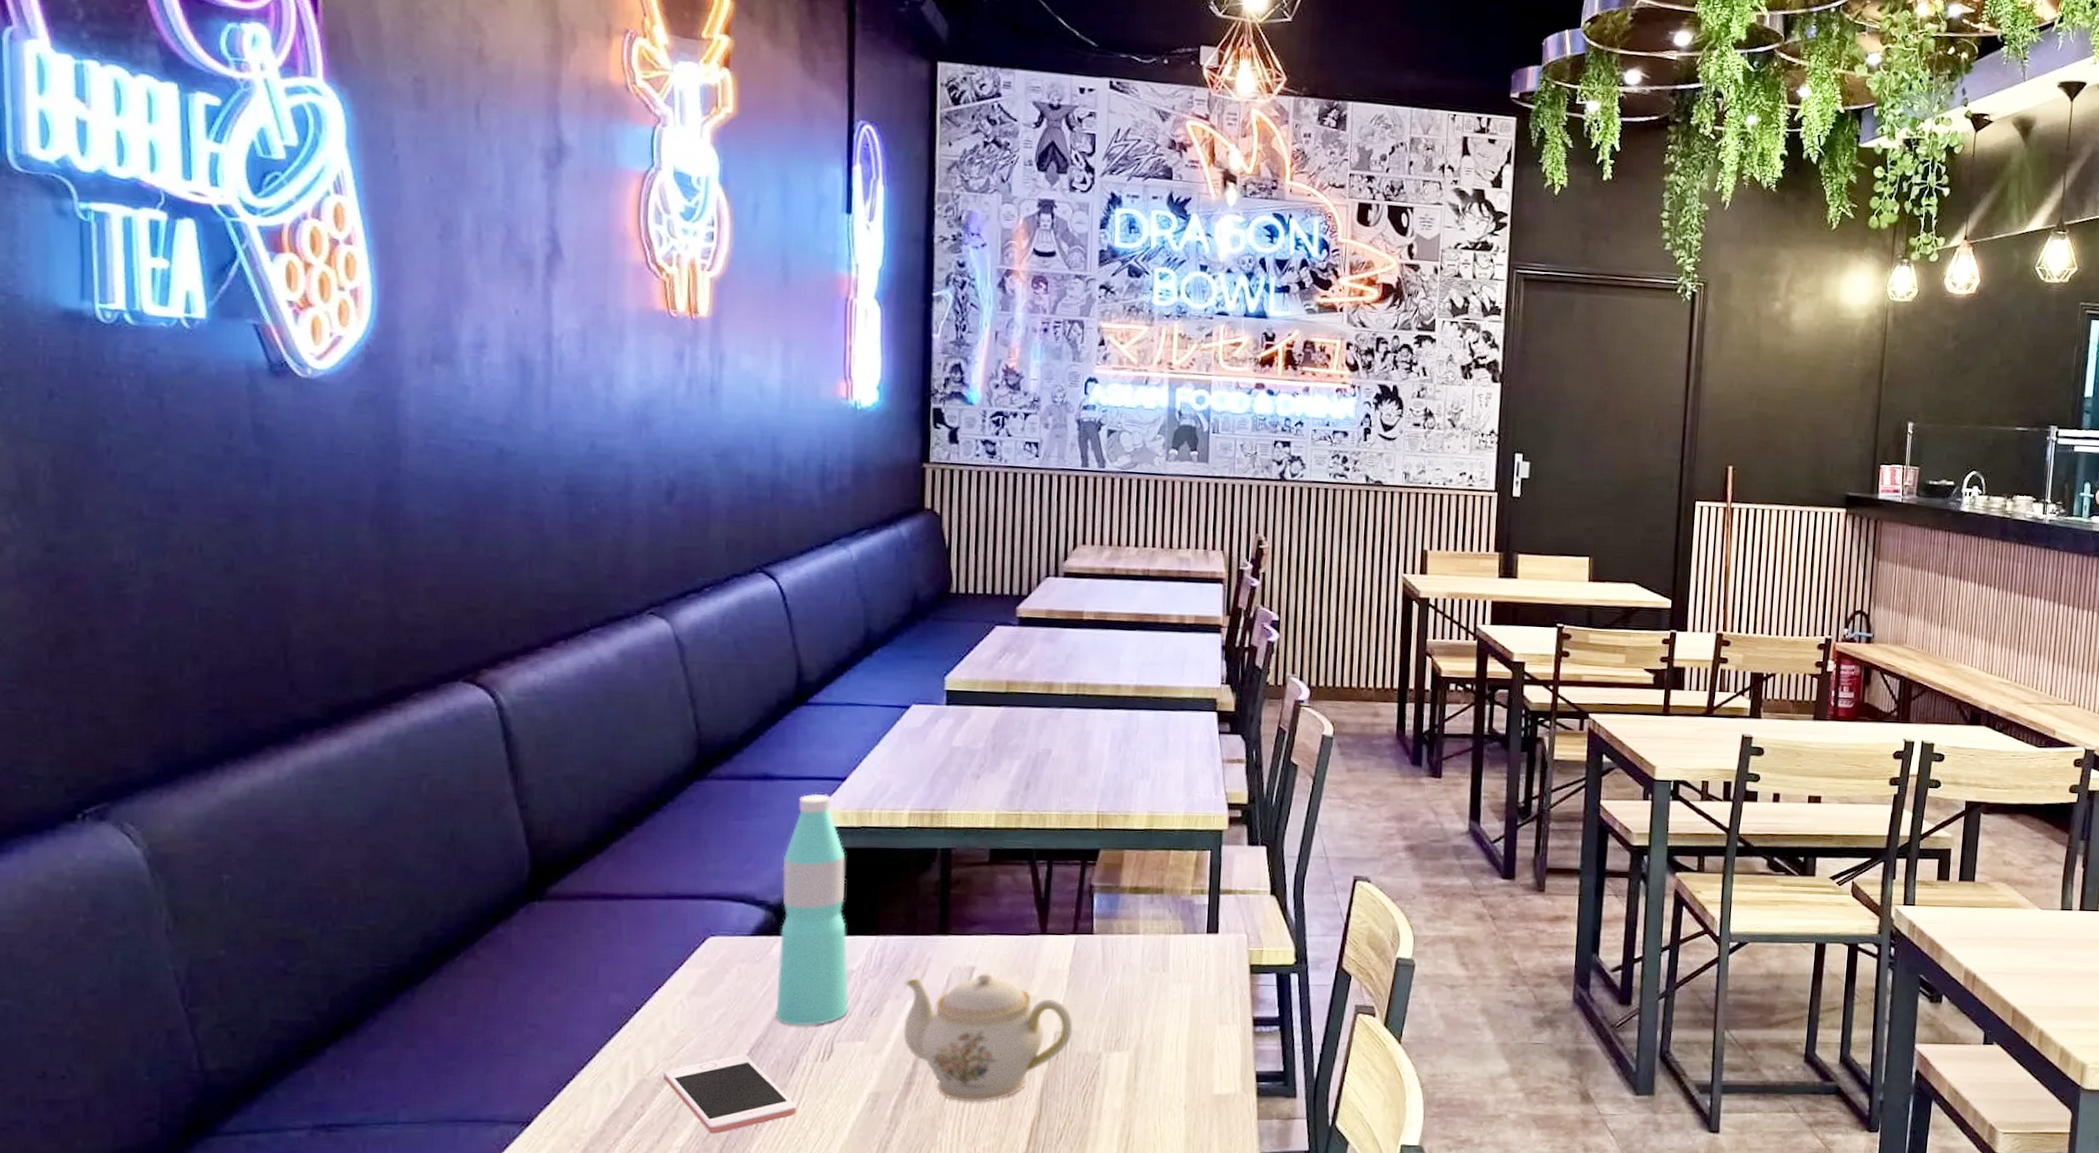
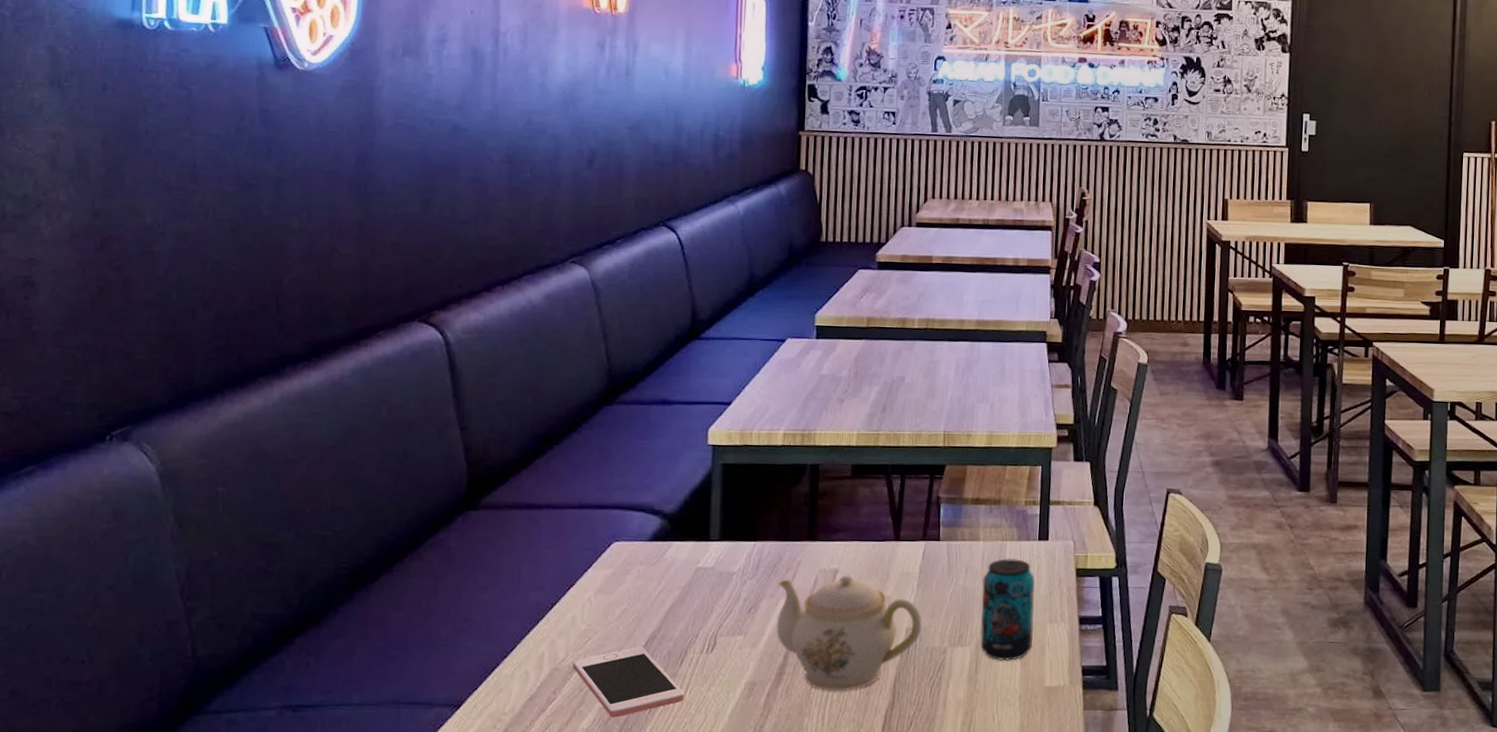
water bottle: present [775,793,850,1026] -> none [668,416,731,622]
beverage can: none [1140,954,1203,1066] -> present [980,559,1035,661]

